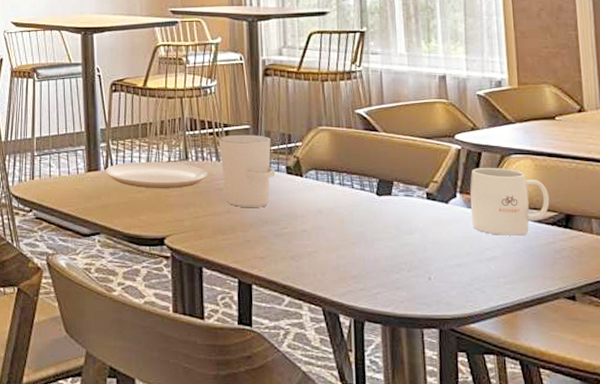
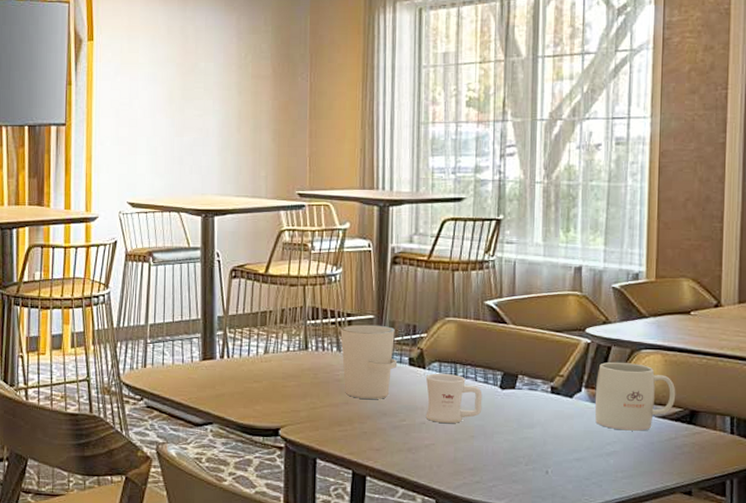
plate: present [105,161,208,188] -> none [221,351,328,379]
mug: none [304,181,361,231] -> present [425,373,483,424]

